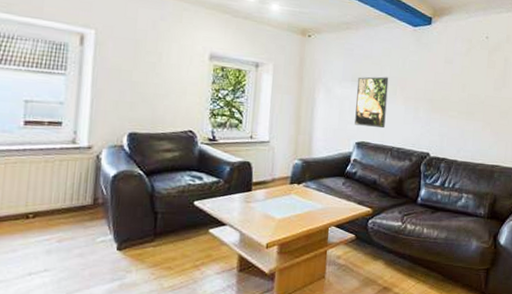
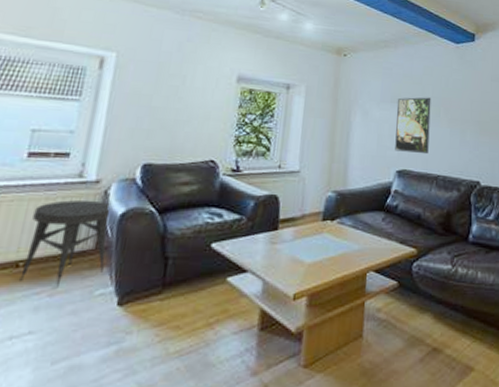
side table: none [31,163,103,236] -> present [19,200,110,288]

